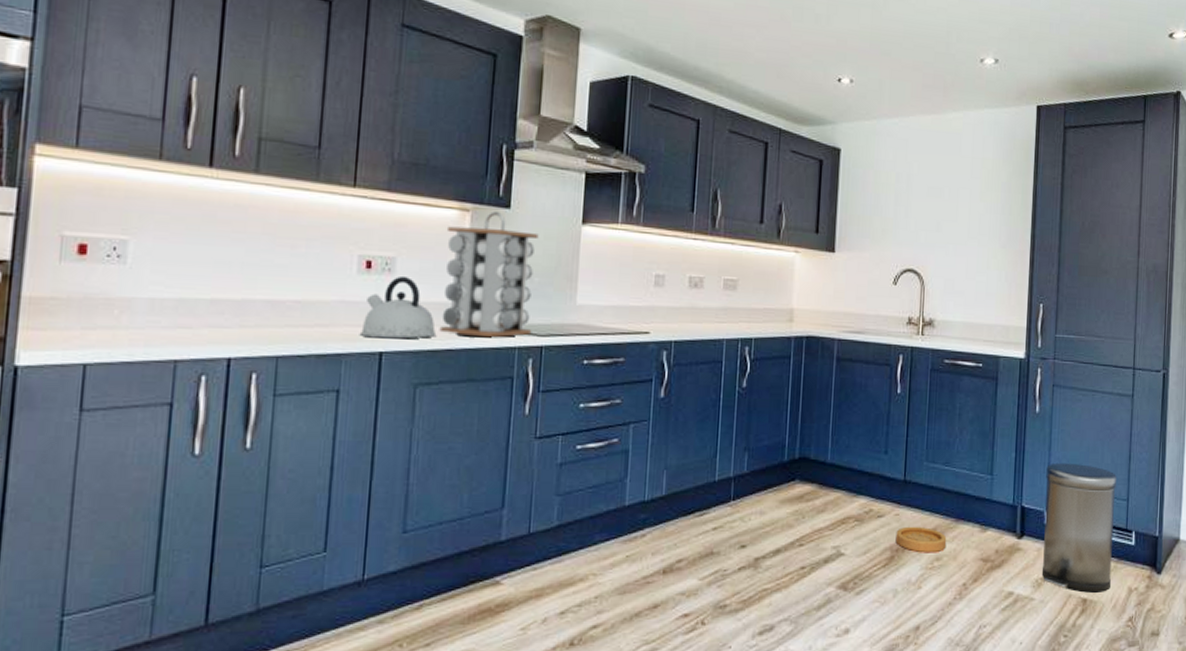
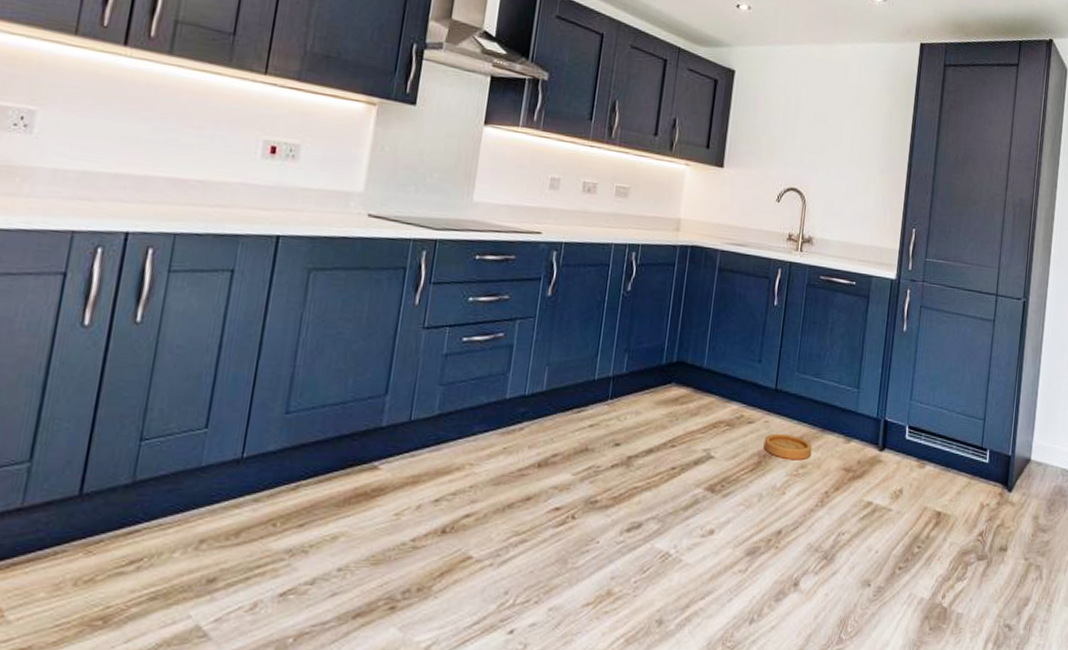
kettle: present [359,275,437,339] -> none [258,162,335,225]
spice rack: present [439,212,539,339] -> none [337,107,442,230]
pedal bin: present [1043,462,1116,593] -> none [901,380,975,507]

